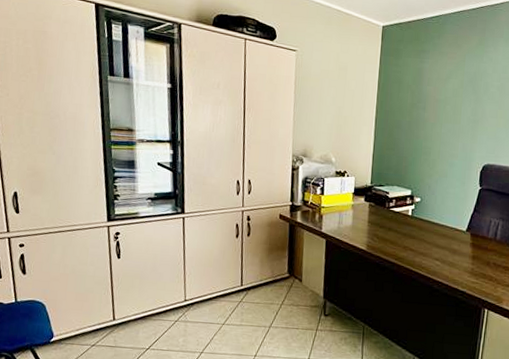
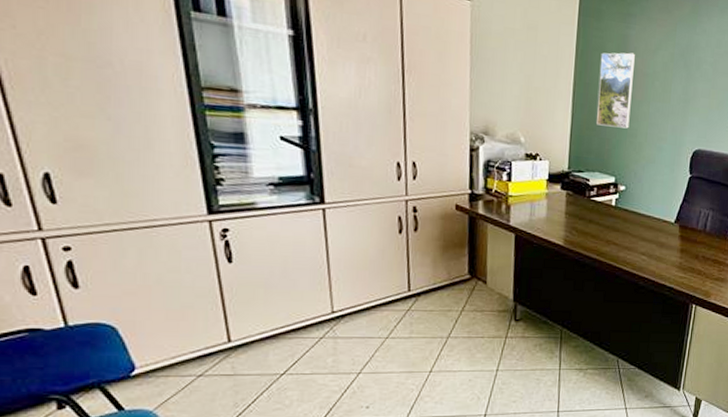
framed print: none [395,83,429,148] -> present [597,52,635,129]

